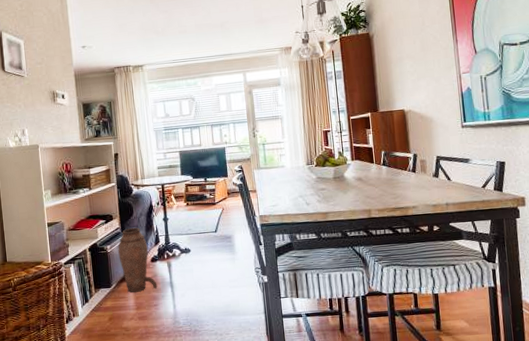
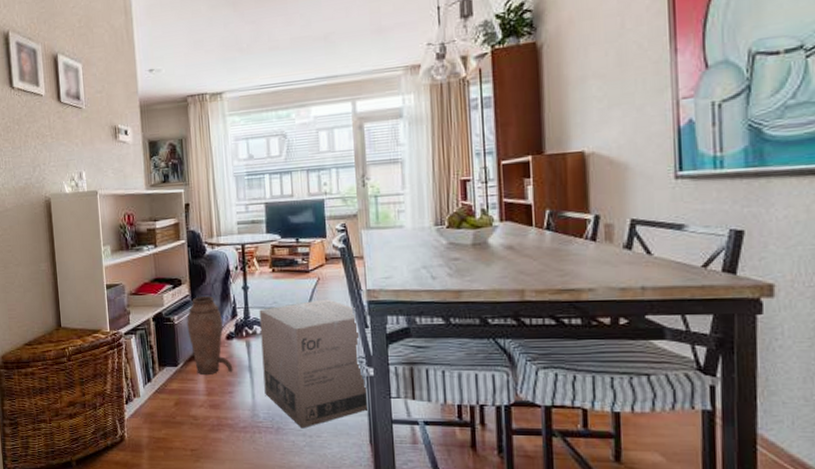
cardboard box: none [177,224,265,329] -> present [259,299,369,429]

